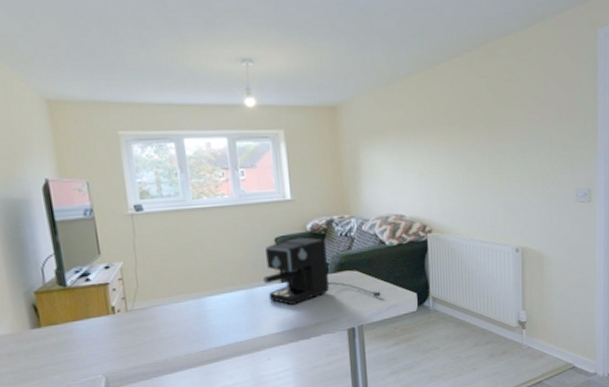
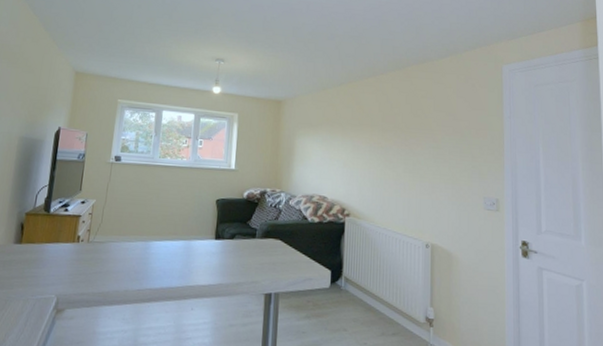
coffee maker: present [262,237,381,306] -> none [200,202,299,268]

